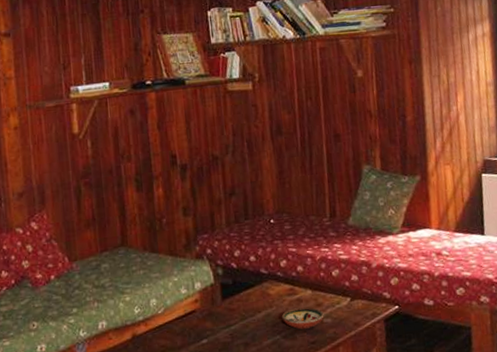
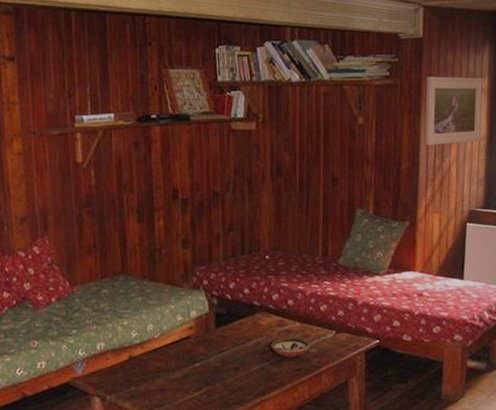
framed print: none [424,22,488,95] -> present [425,76,483,145]

